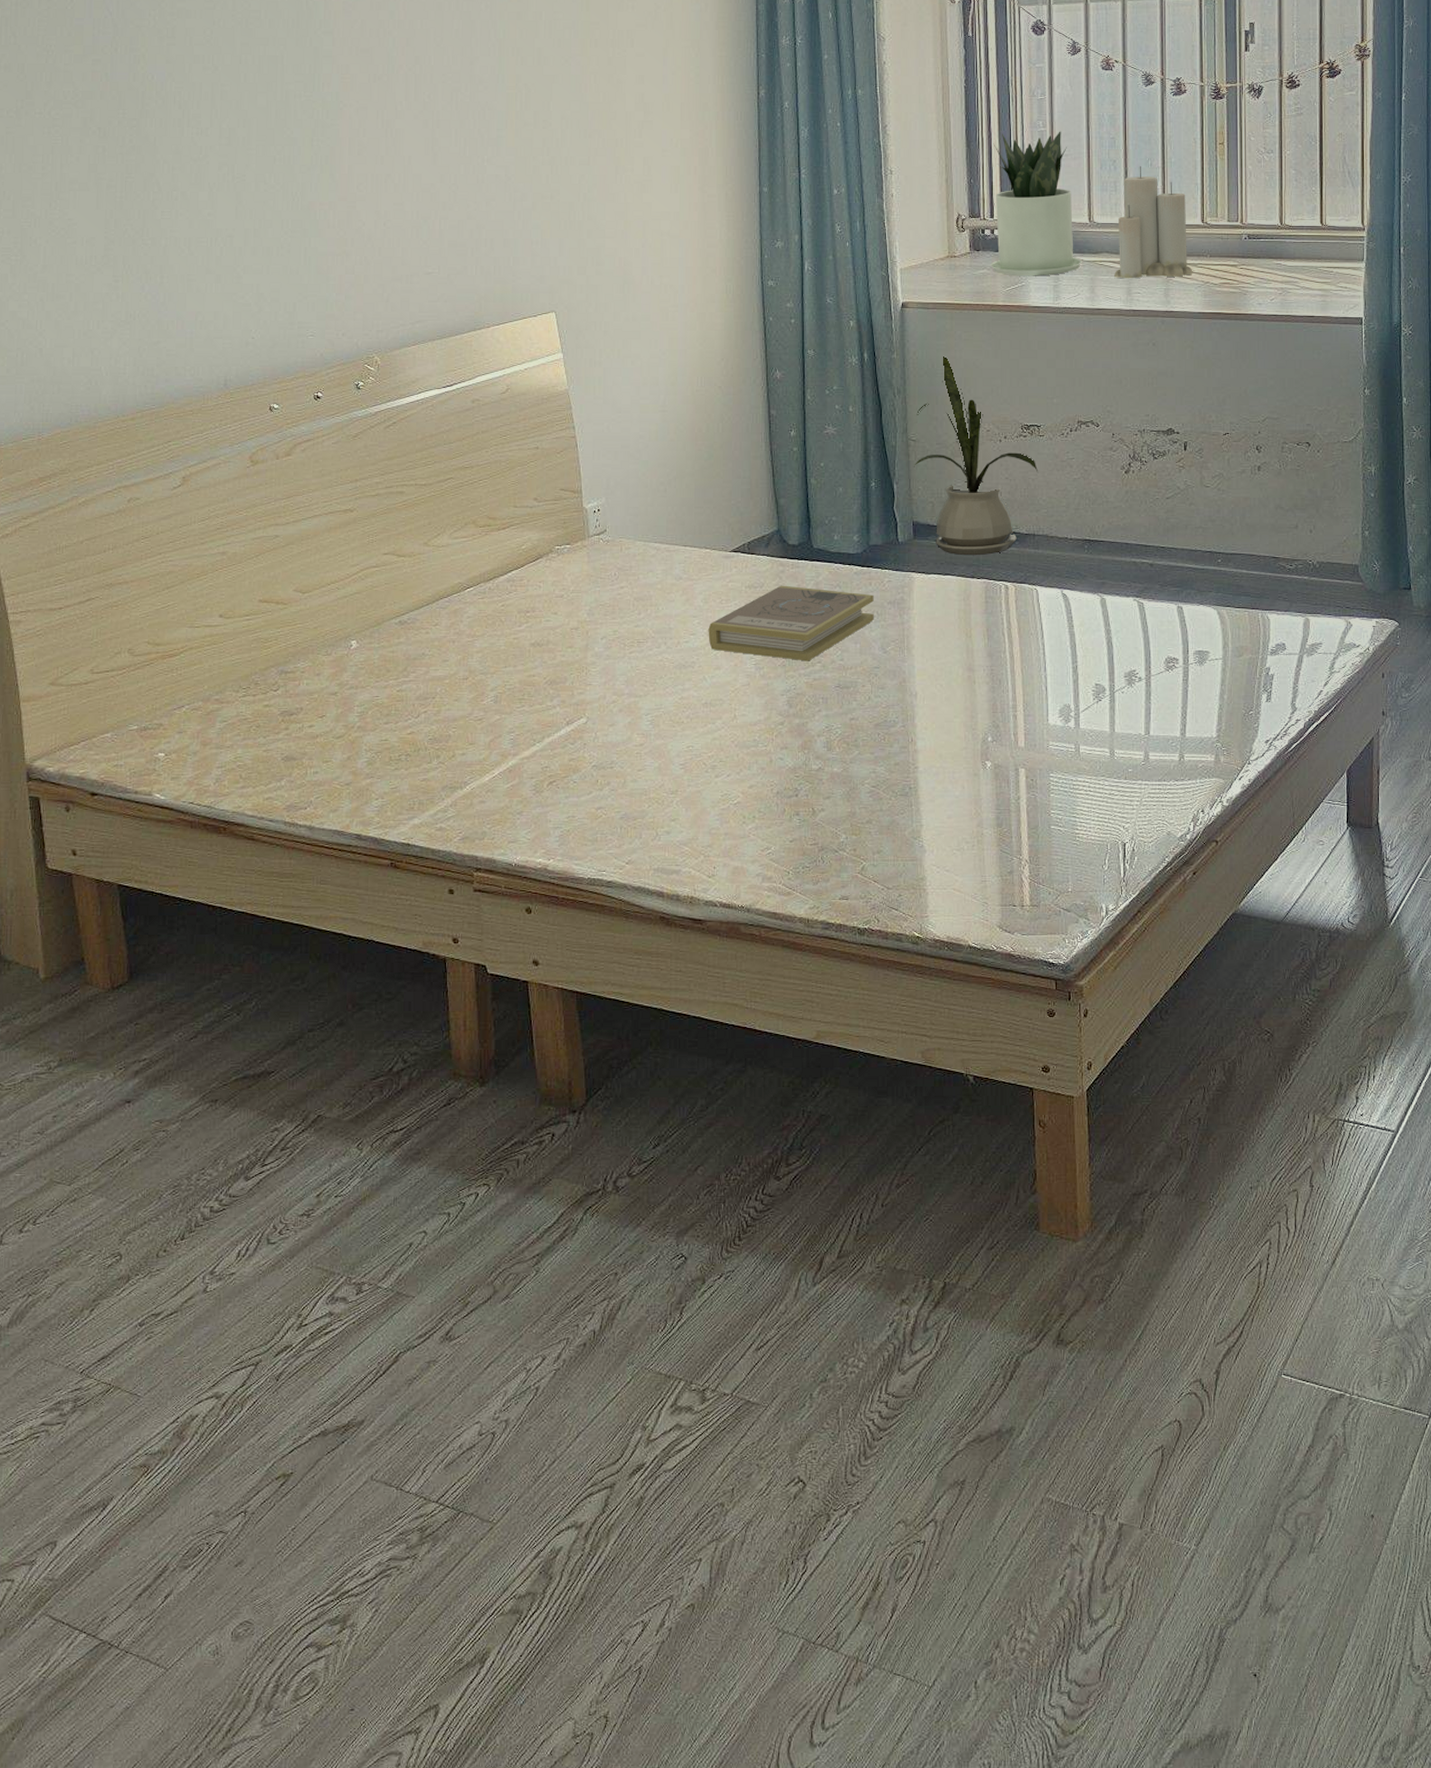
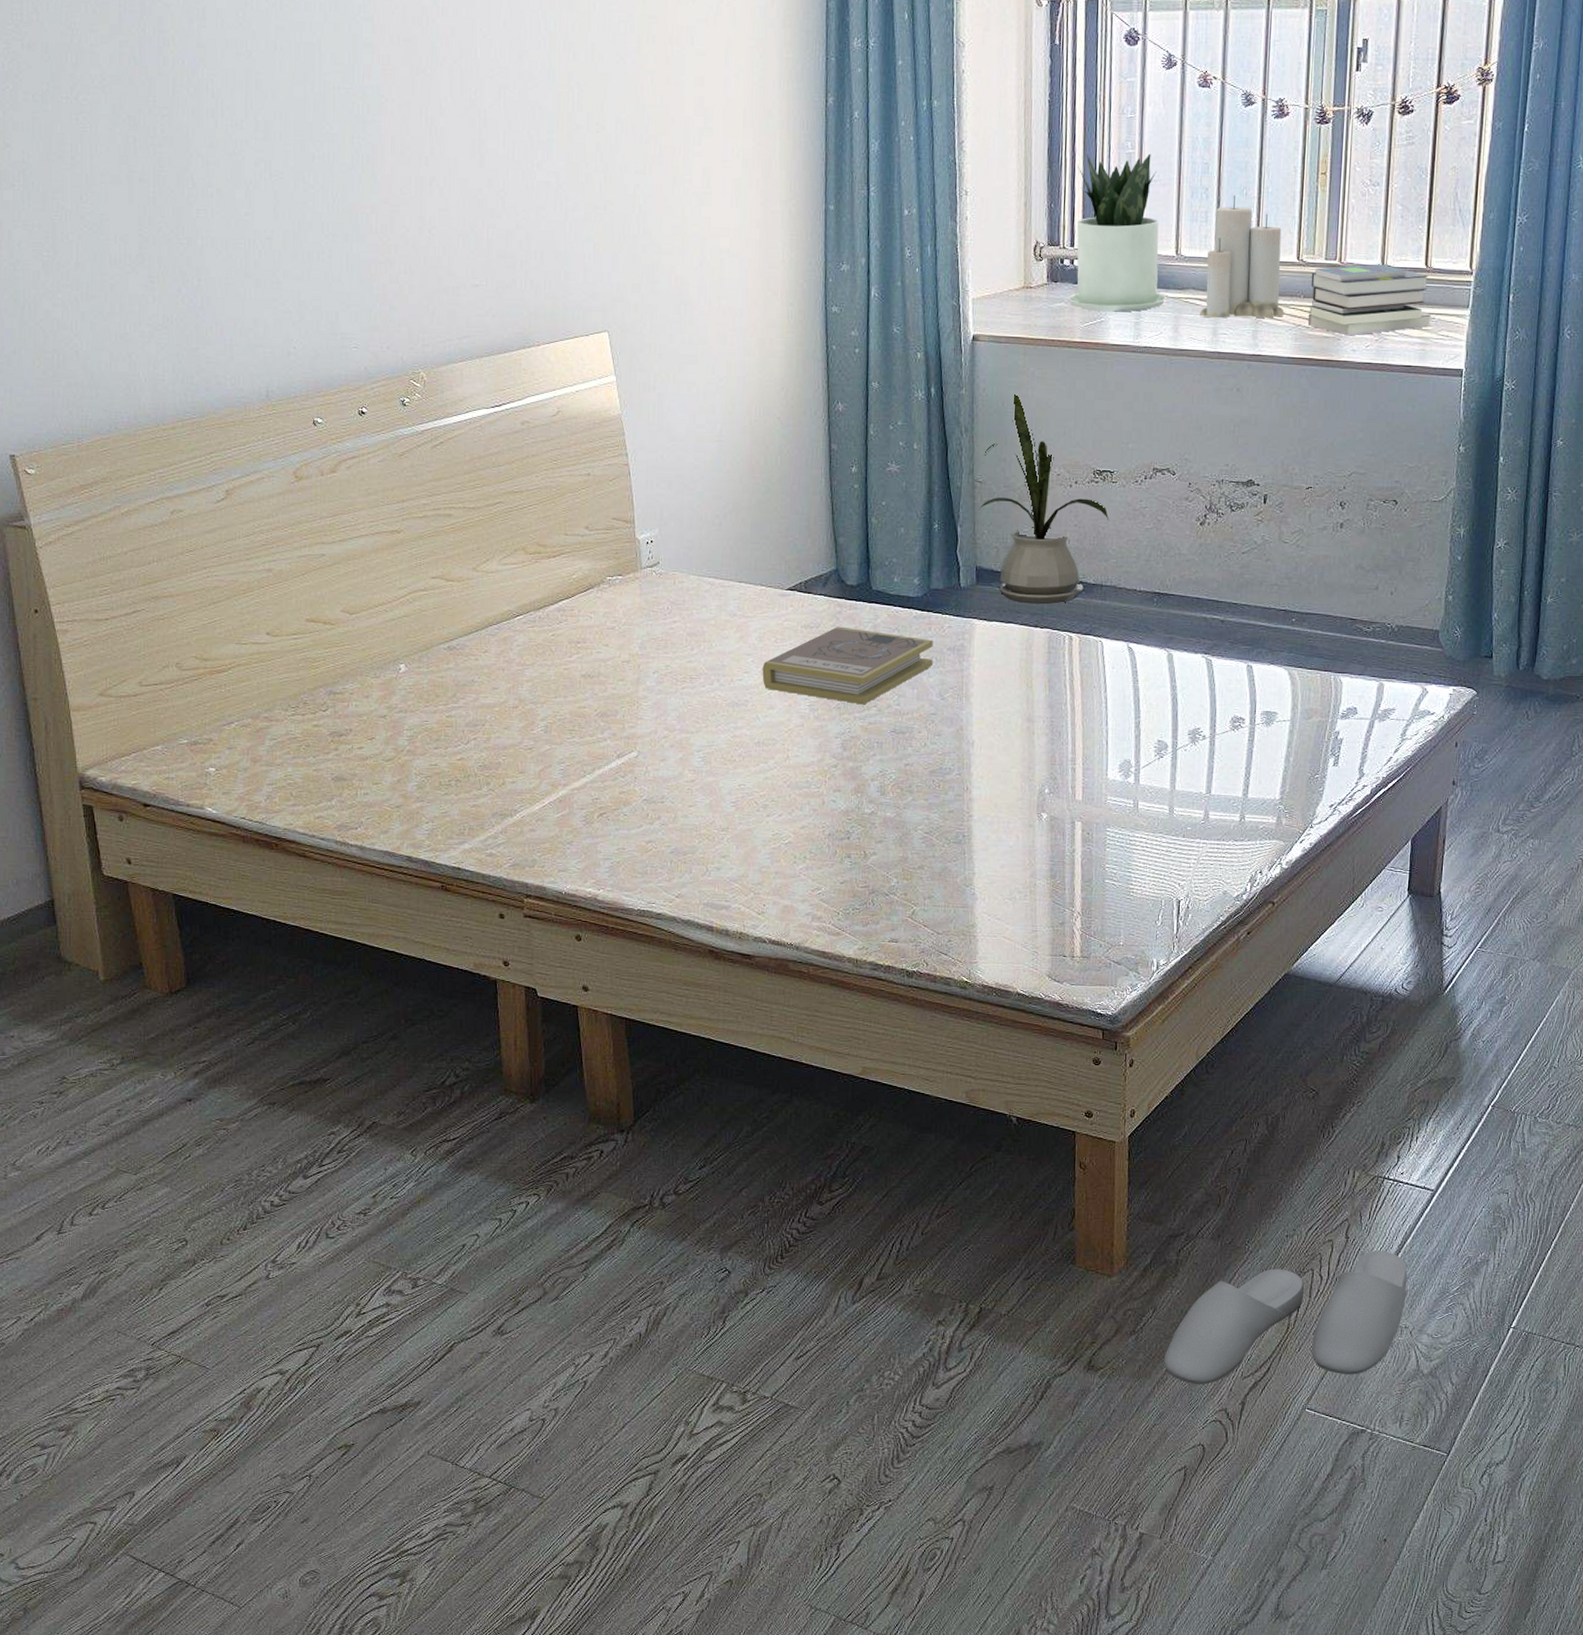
slippers: none [1134,1198,1375,1355] -> present [1164,1250,1407,1385]
books: none [1215,223,1330,291] -> present [1308,264,1432,336]

